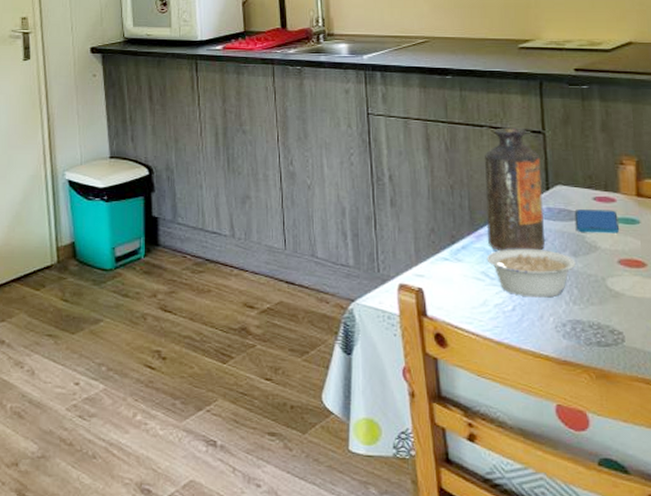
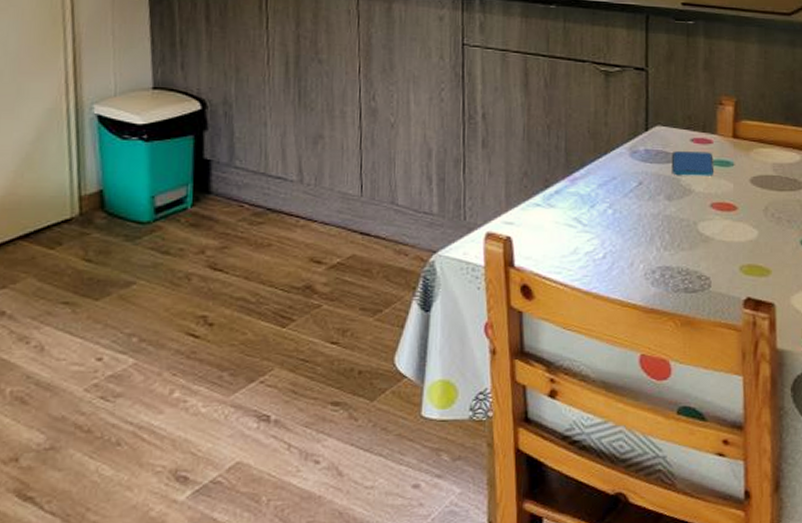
bottle: present [485,127,545,251] -> none [583,63,642,195]
legume: present [486,248,576,298] -> none [580,192,669,244]

